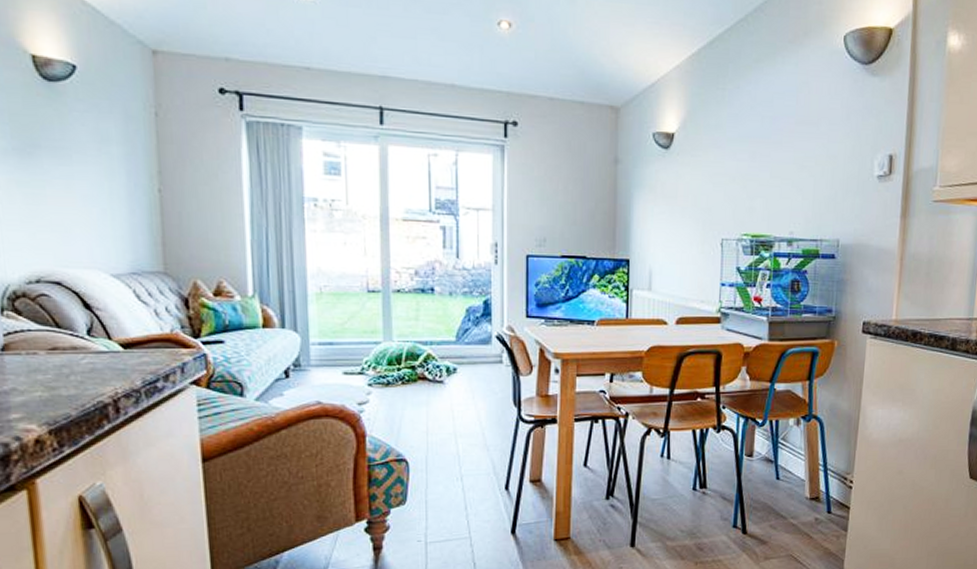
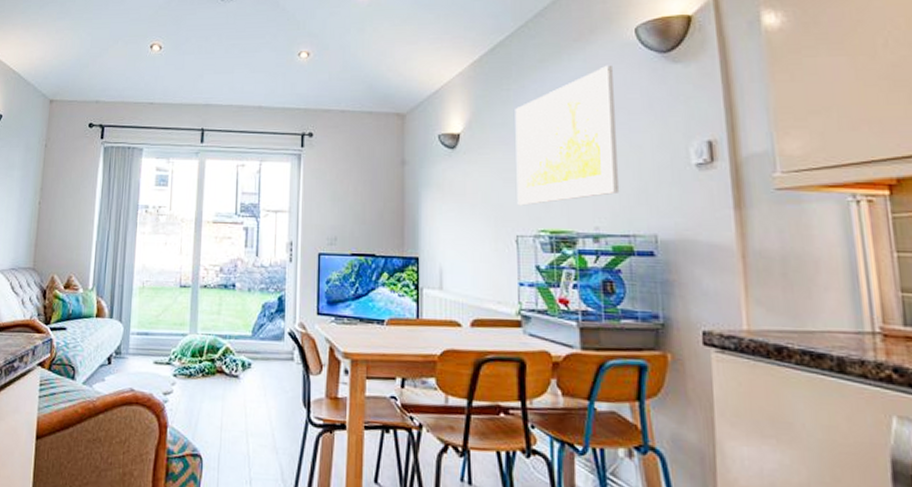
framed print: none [724,71,820,210] -> present [515,65,620,206]

